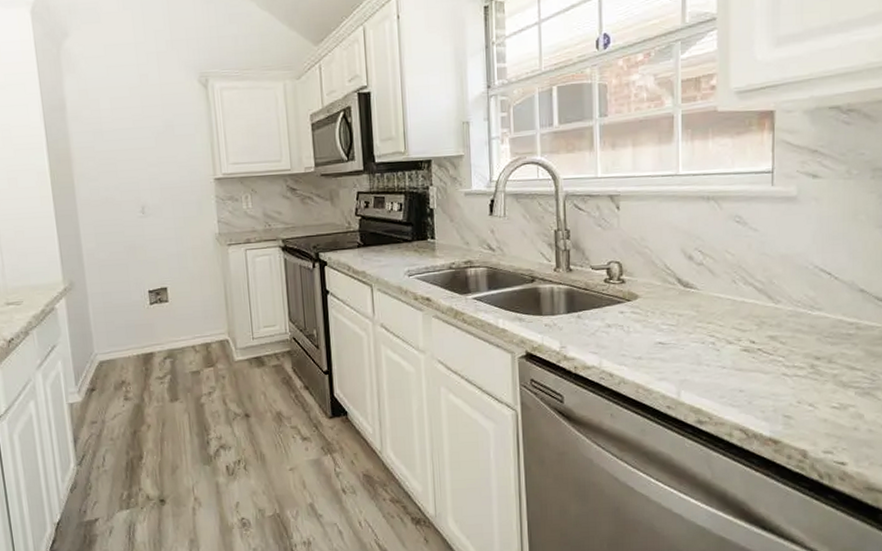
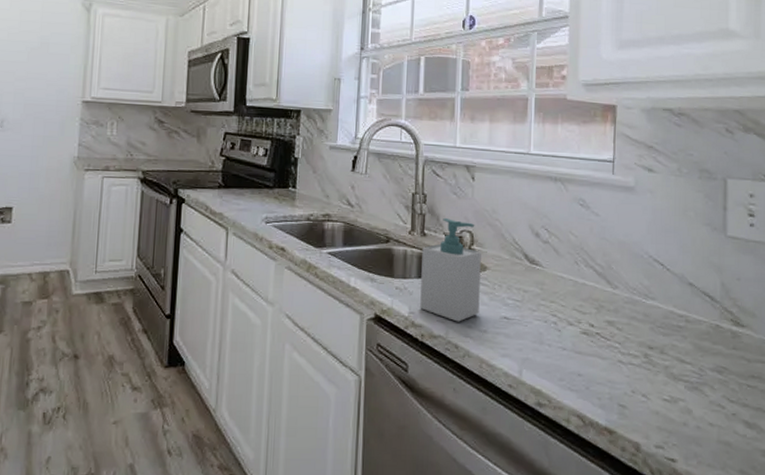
soap bottle: none [569,251,633,352] -> present [420,218,481,322]

